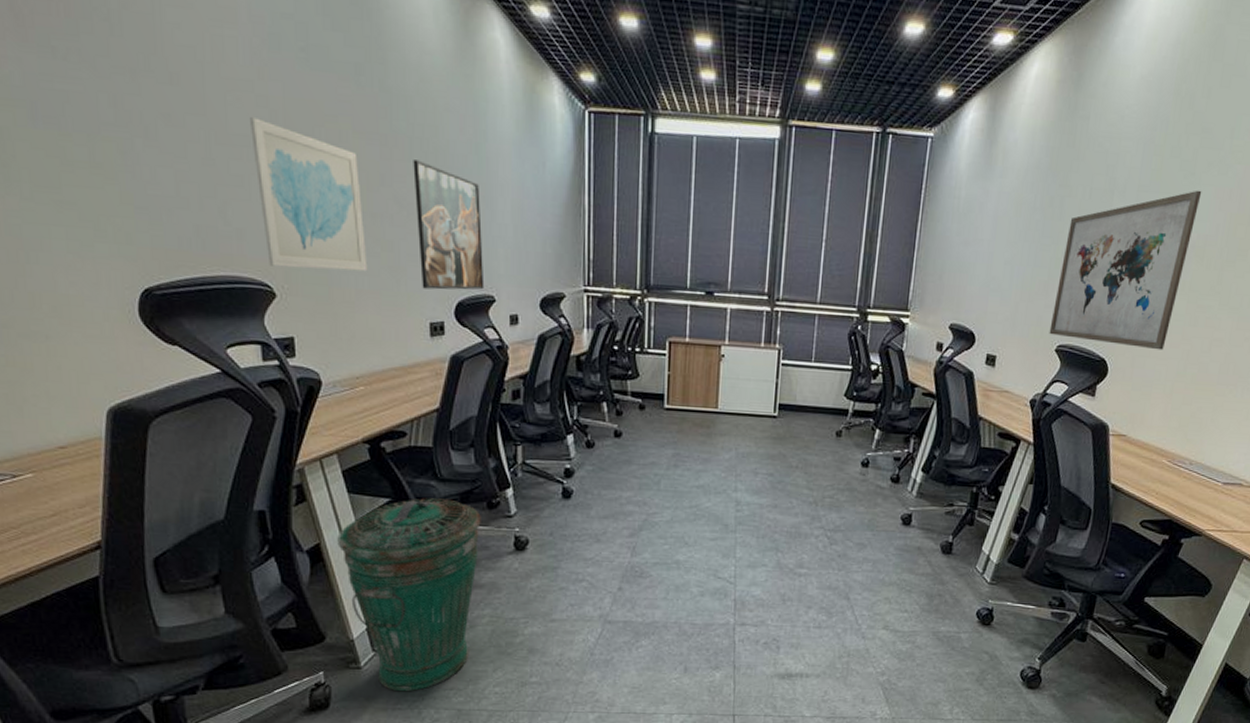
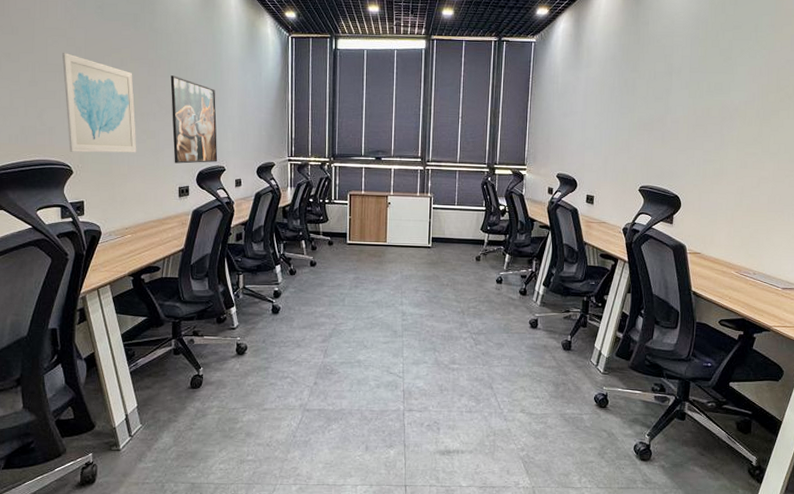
trash can: present [337,498,481,691] -> none [107,316,212,468]
wall art: present [1049,190,1202,350] -> none [633,69,739,187]

